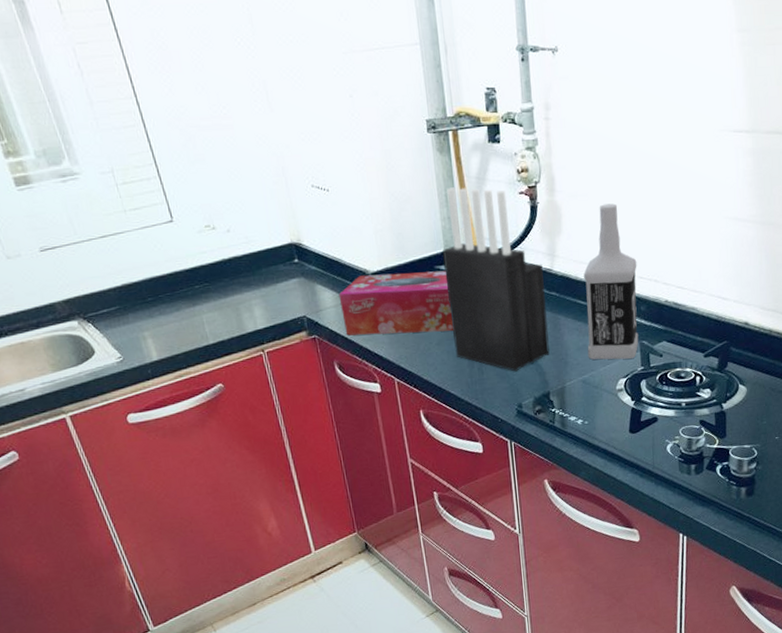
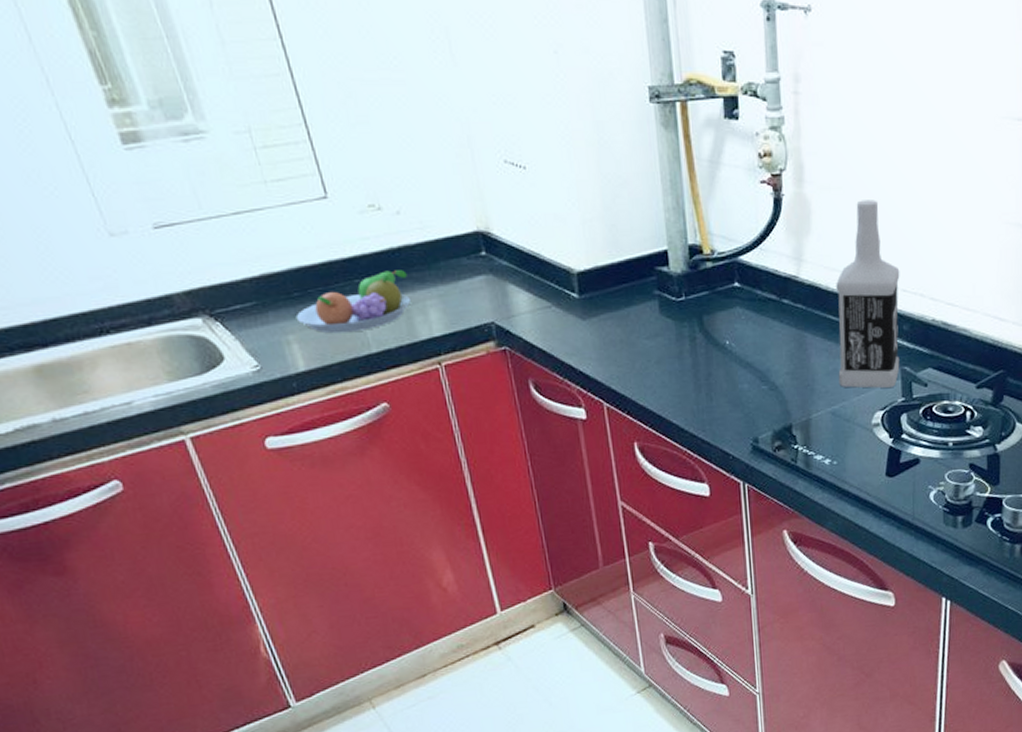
fruit bowl: none [149,276,240,330] -> present [295,270,412,334]
tissue box: present [338,270,454,336] -> none [536,273,678,349]
knife block: present [443,187,550,372] -> none [666,171,793,399]

